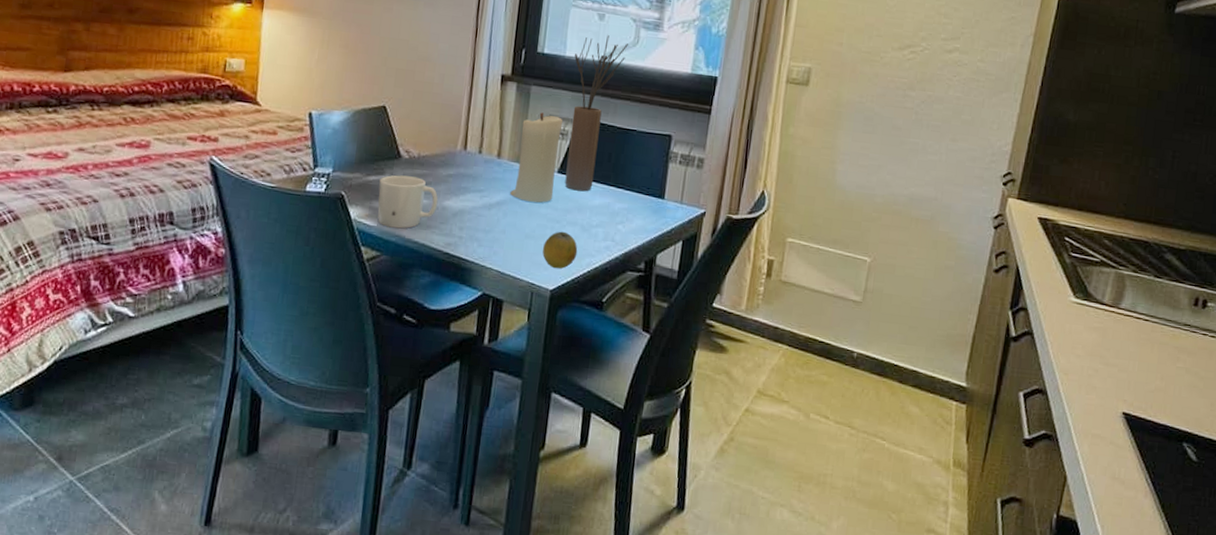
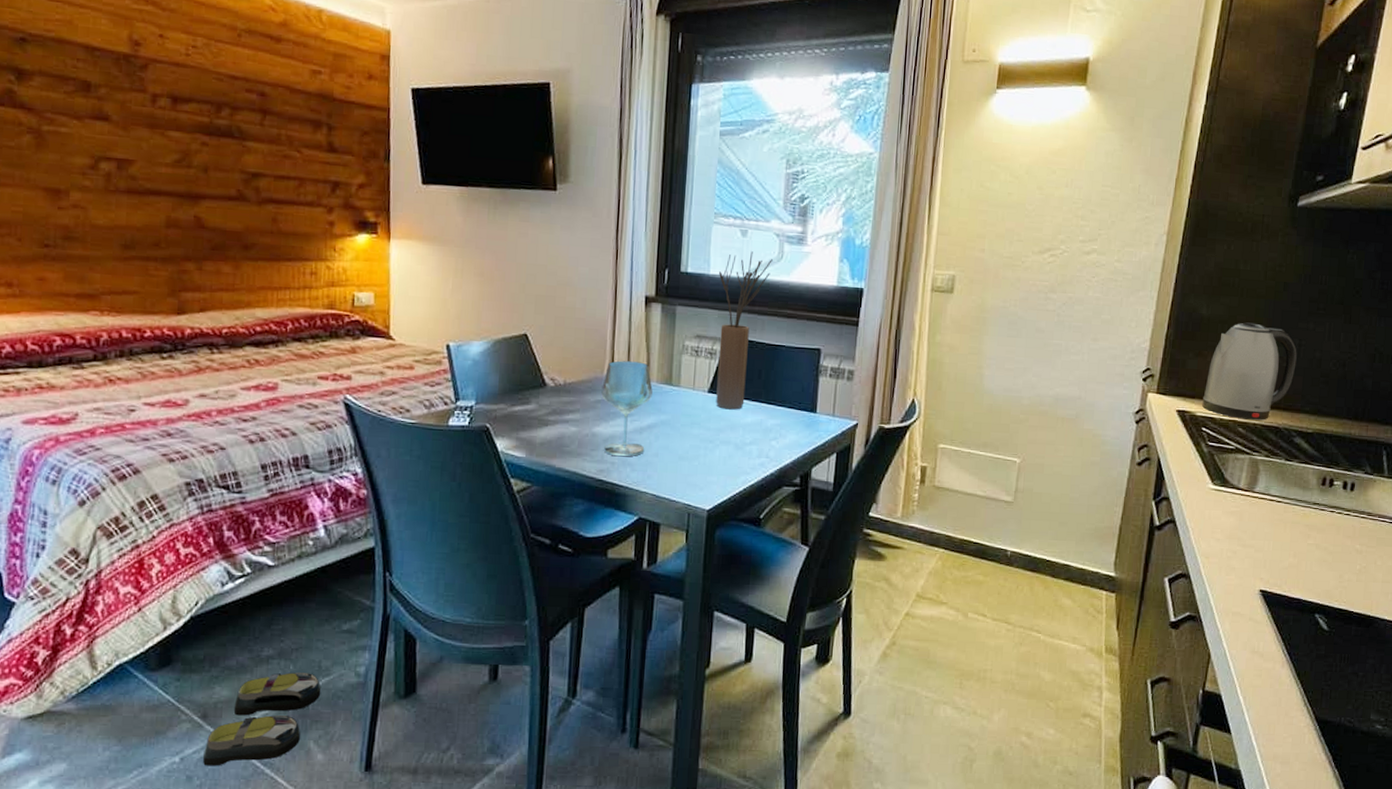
slippers: none [55,421,169,508] -> present [203,672,321,766]
mug: present [377,175,439,229] -> none [525,404,588,458]
wine glass: none [453,136,504,232] -> present [601,360,653,457]
candle: present [510,112,564,204] -> none [661,332,711,425]
fruit: present [542,231,578,269] -> none [697,451,733,488]
kettle: none [1066,130,1171,233] -> present [1202,322,1298,420]

